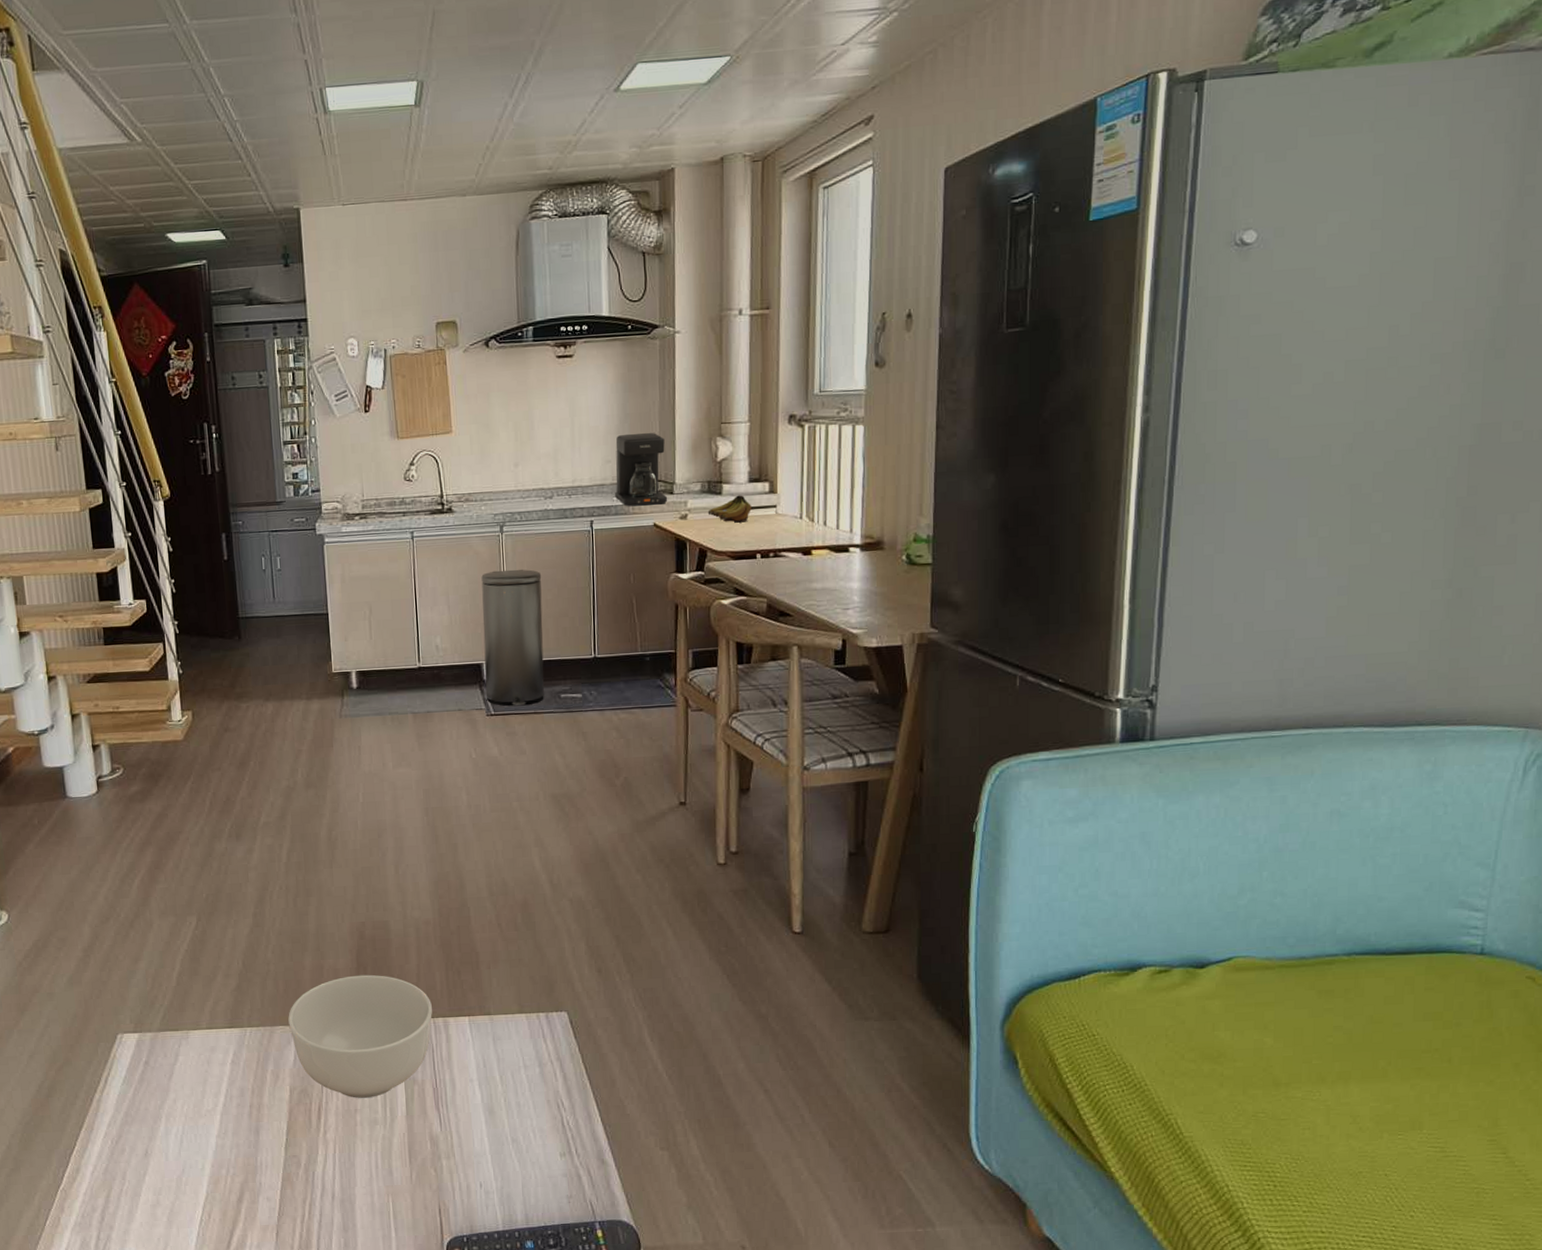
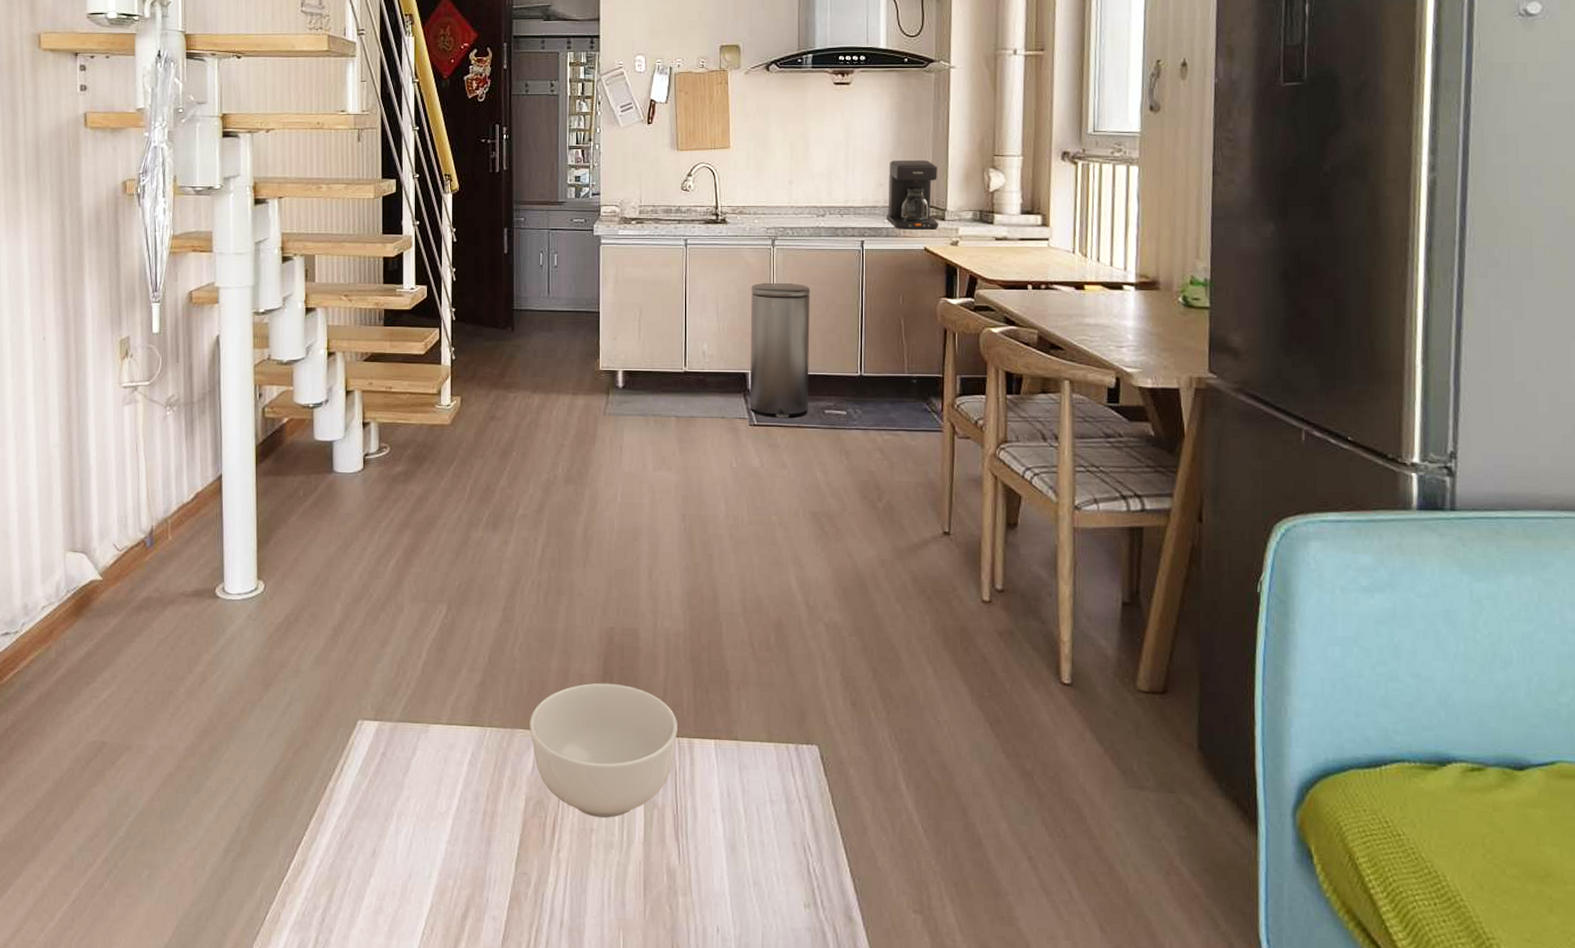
fruit: present [707,495,752,523] -> none [979,226,1023,253]

